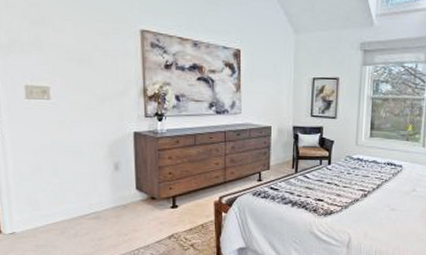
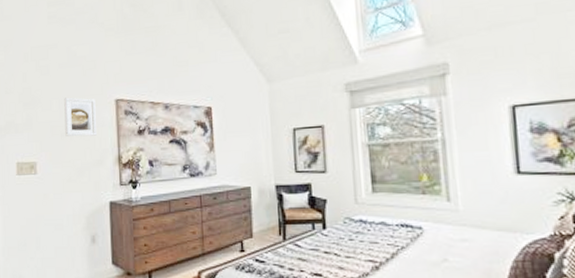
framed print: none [81,21,119,65] -> present [64,97,96,137]

